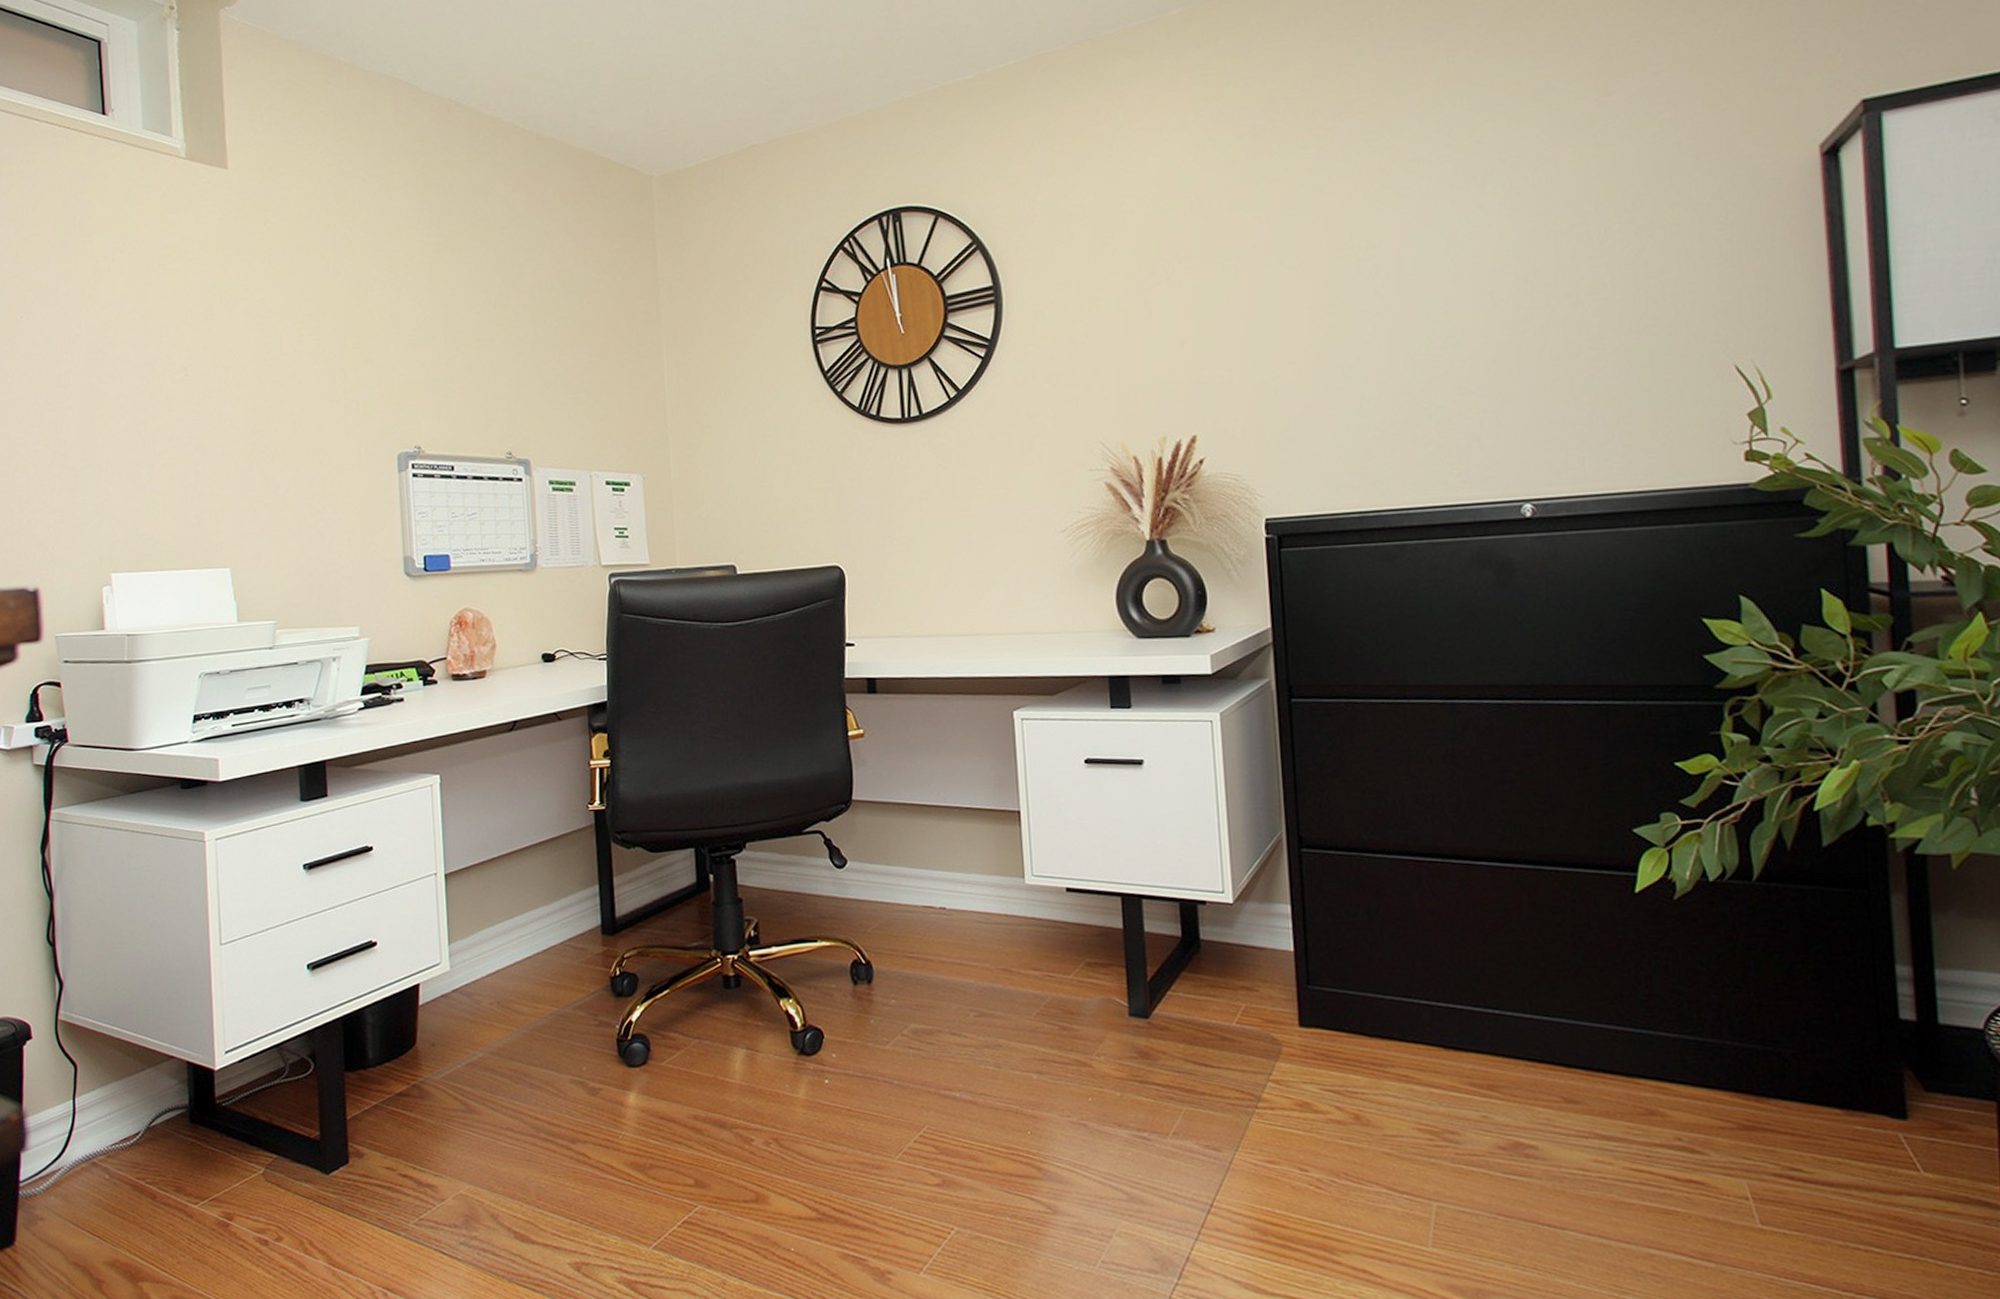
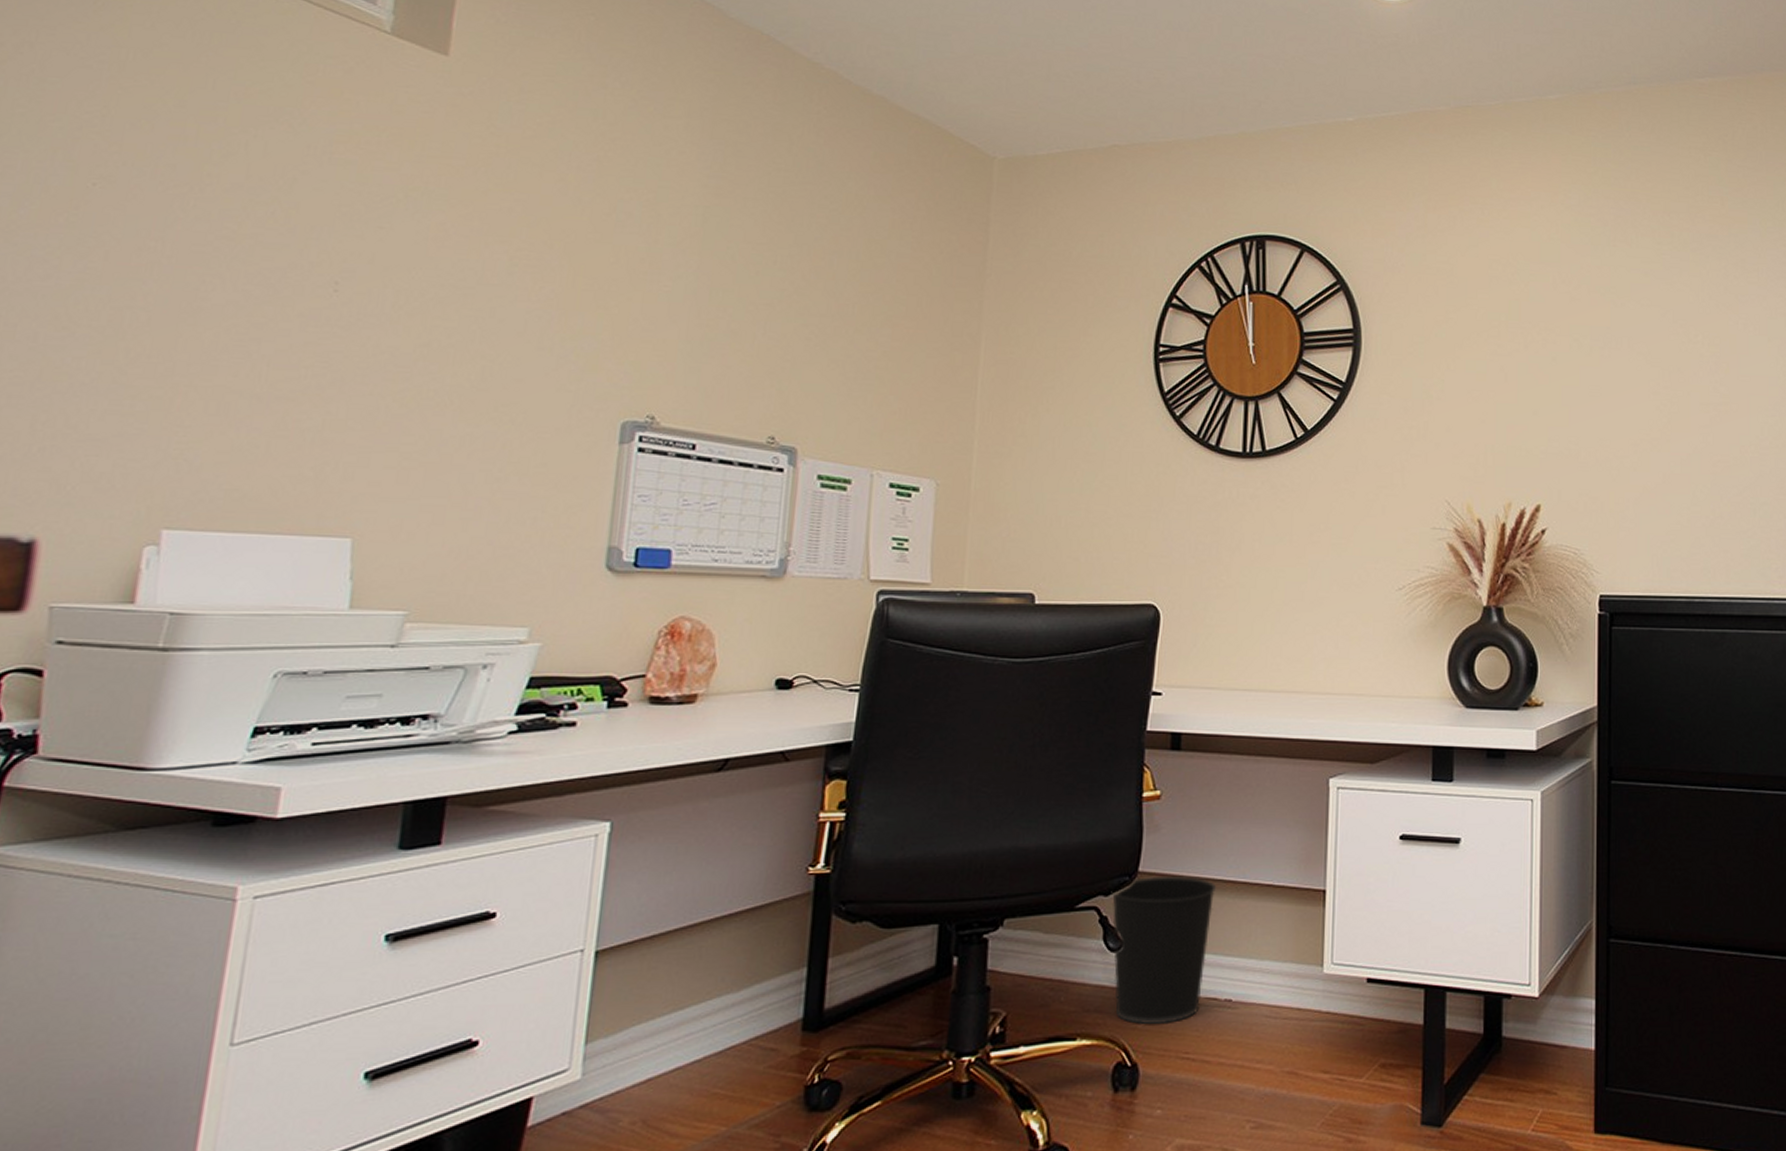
wastebasket: none [831,803,922,929] -> present [1111,877,1217,1025]

